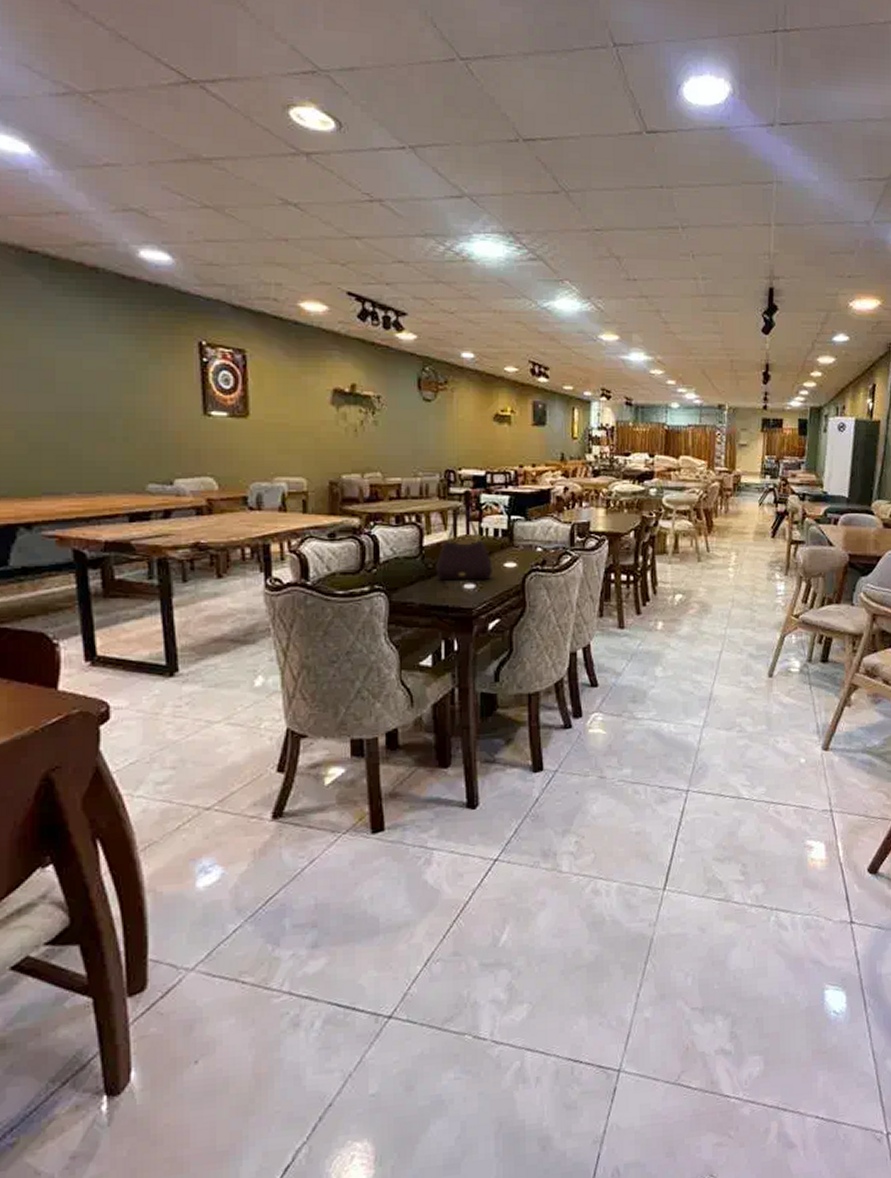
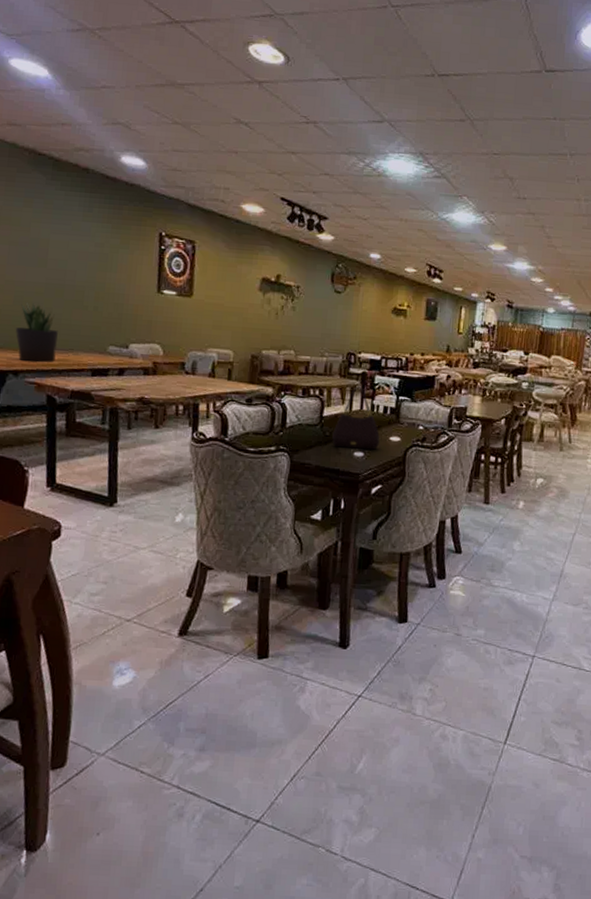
planter: none [21,438,79,511] -> present [15,302,58,363]

